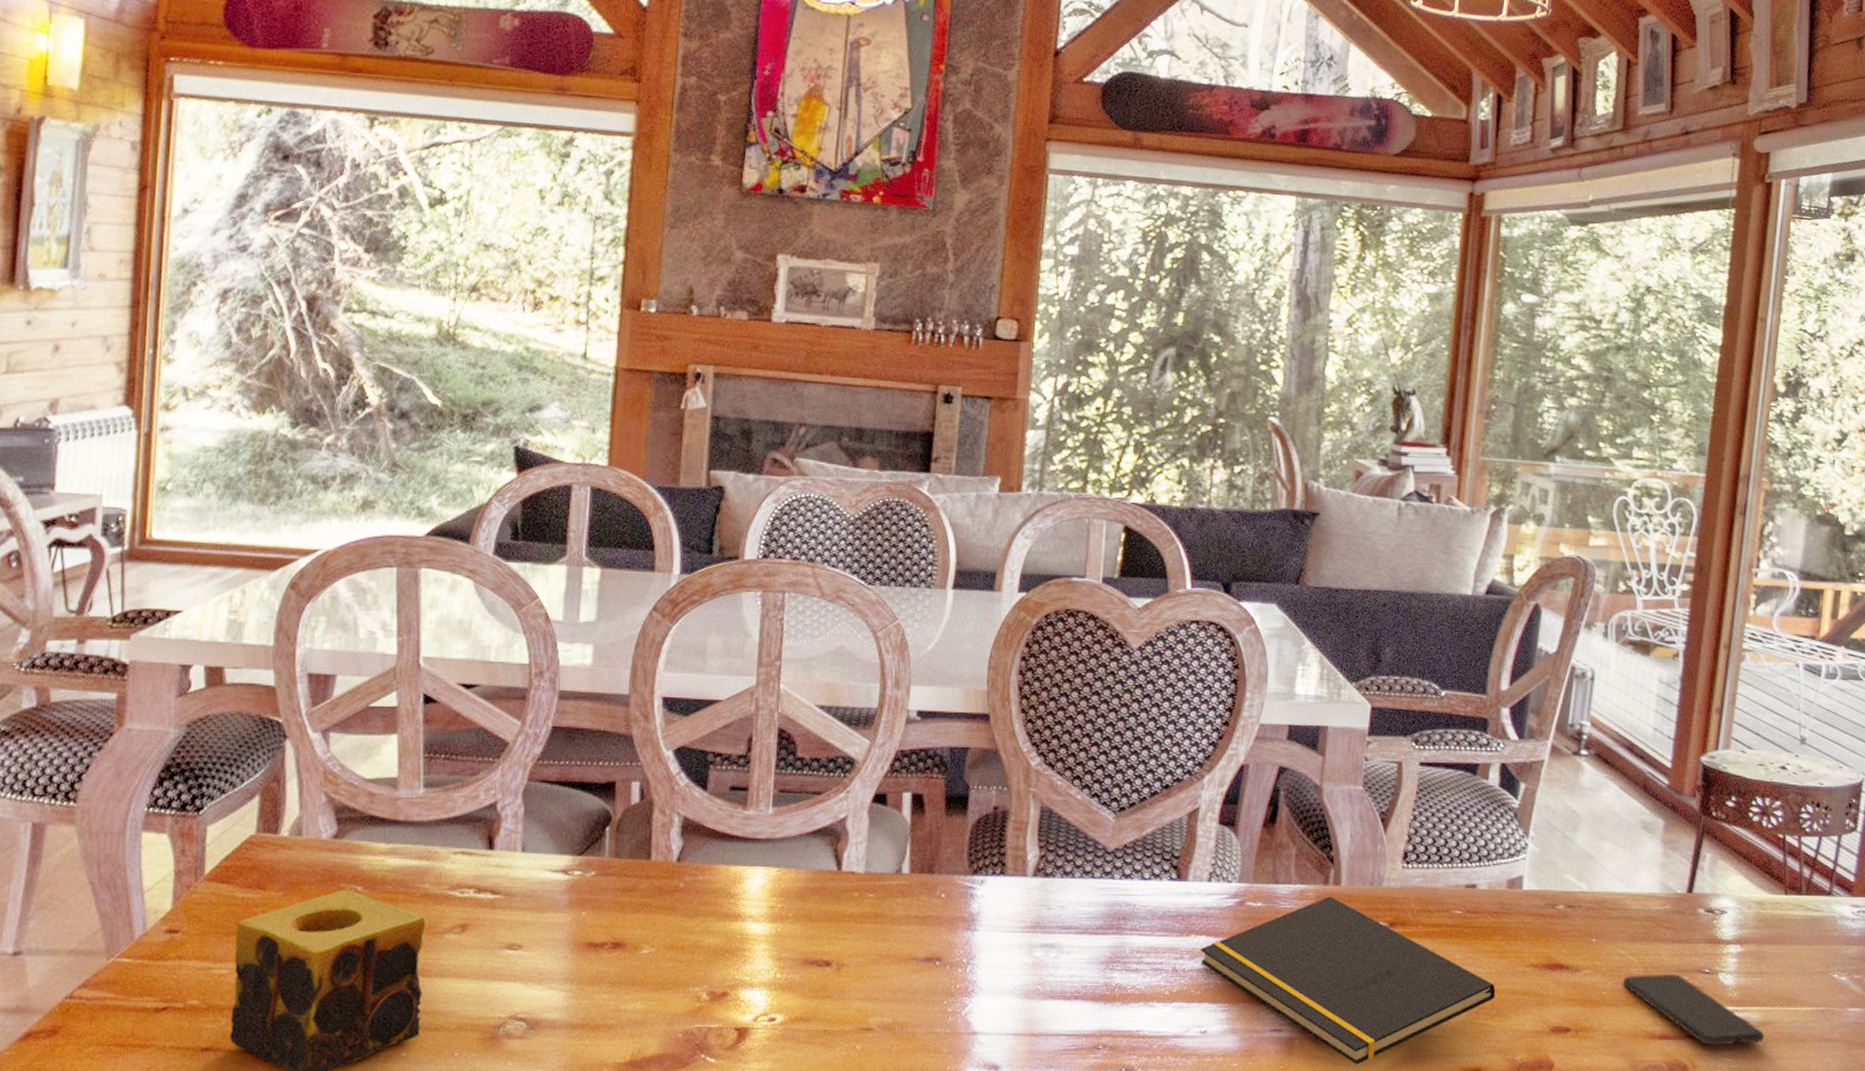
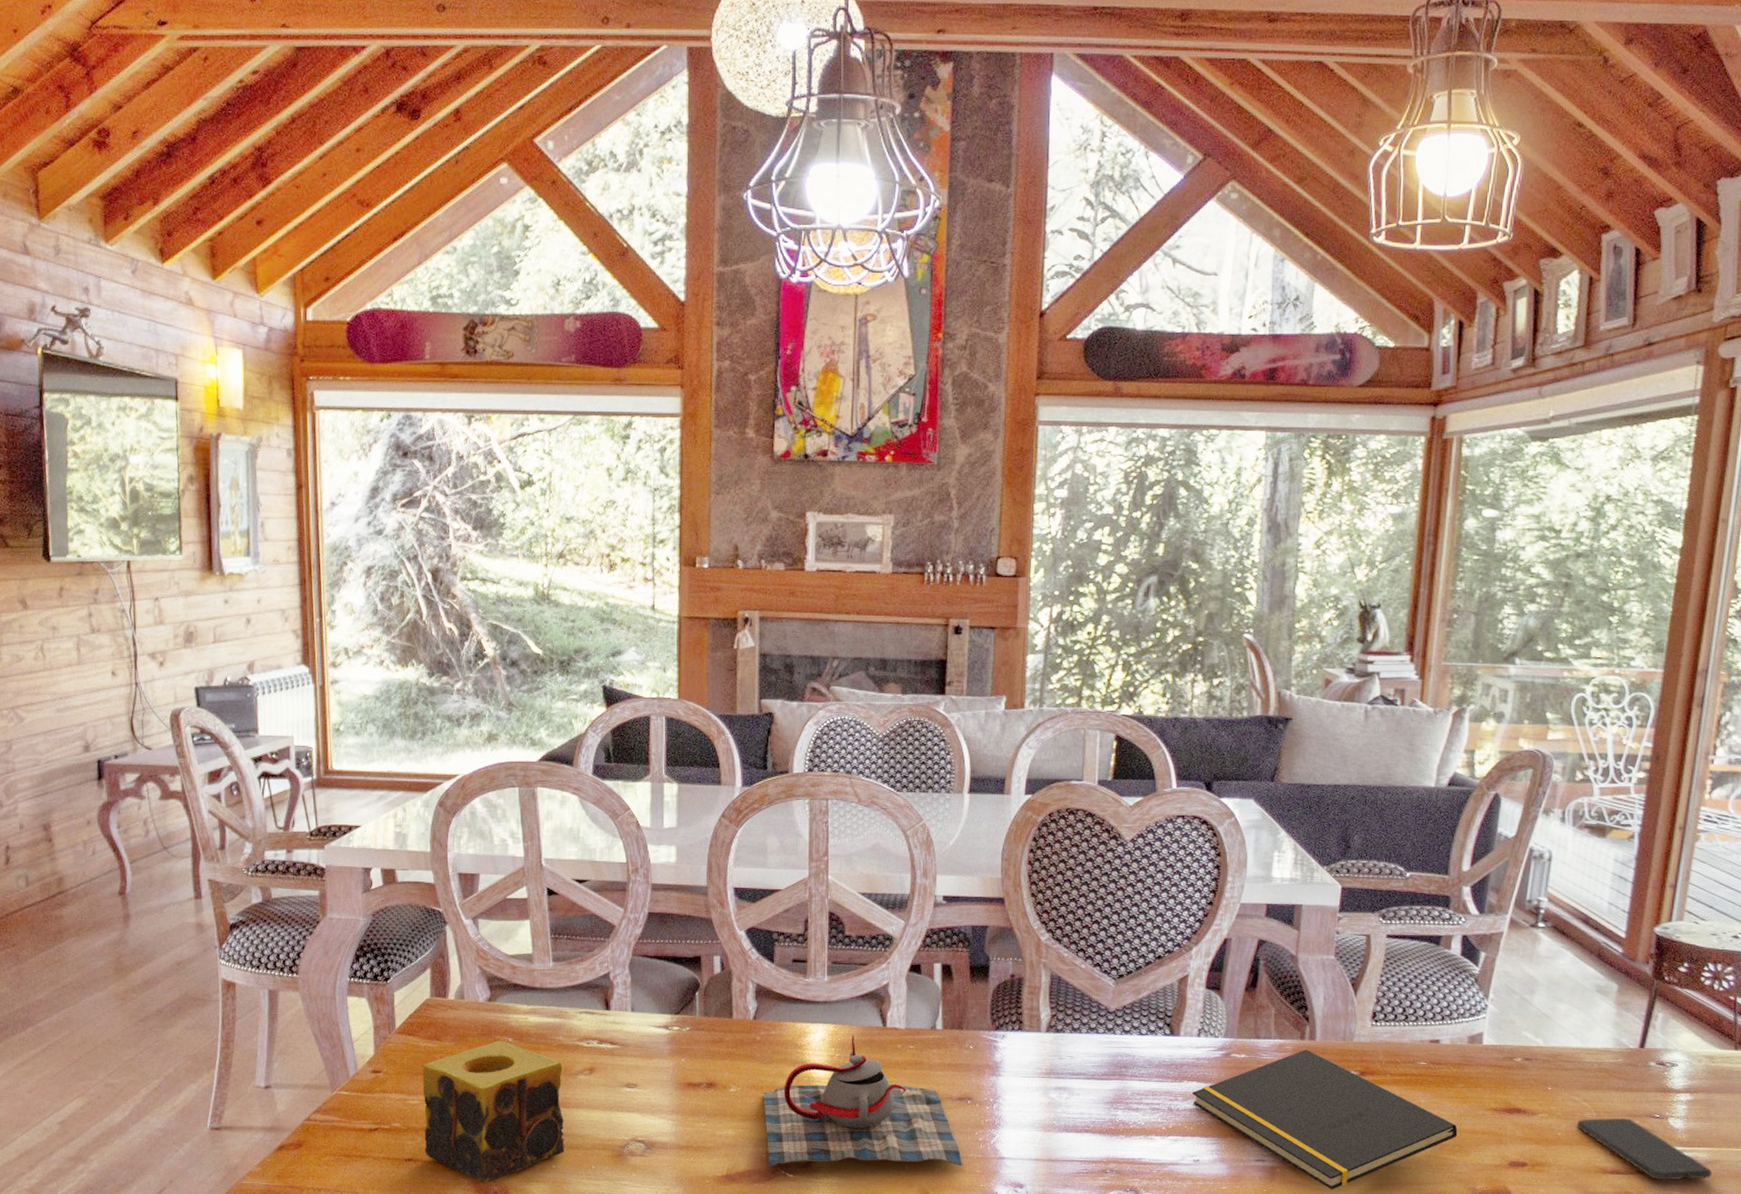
teapot: none [683,880,928,1049] -> present [763,1034,963,1166]

